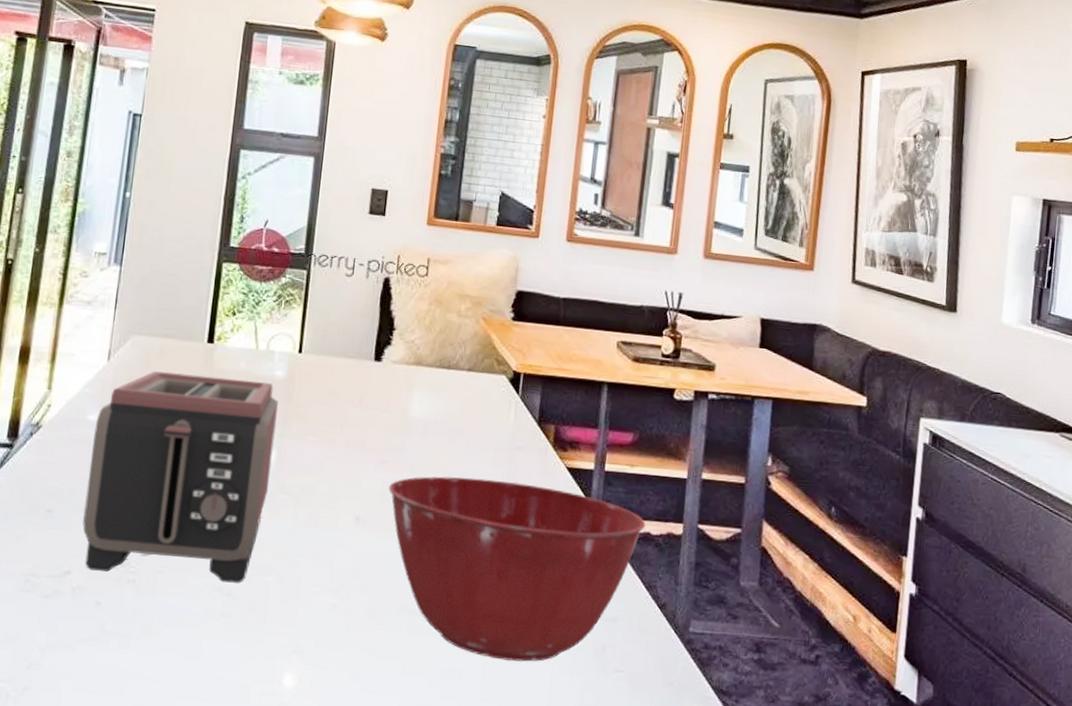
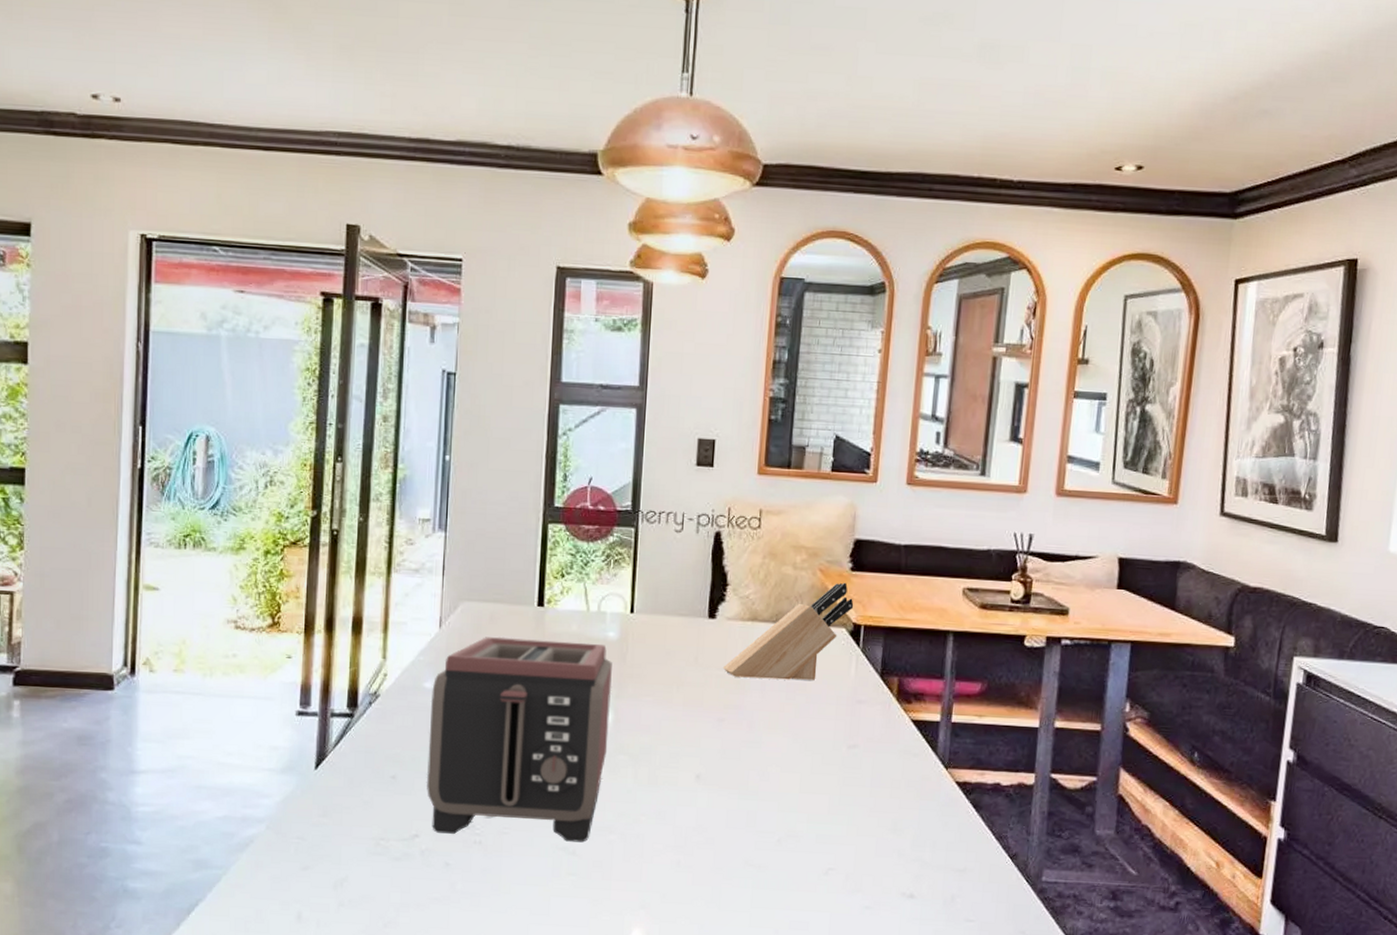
knife block: none [387,331,515,425] -> present [723,582,854,680]
mixing bowl: present [389,476,646,662] -> none [728,732,996,913]

